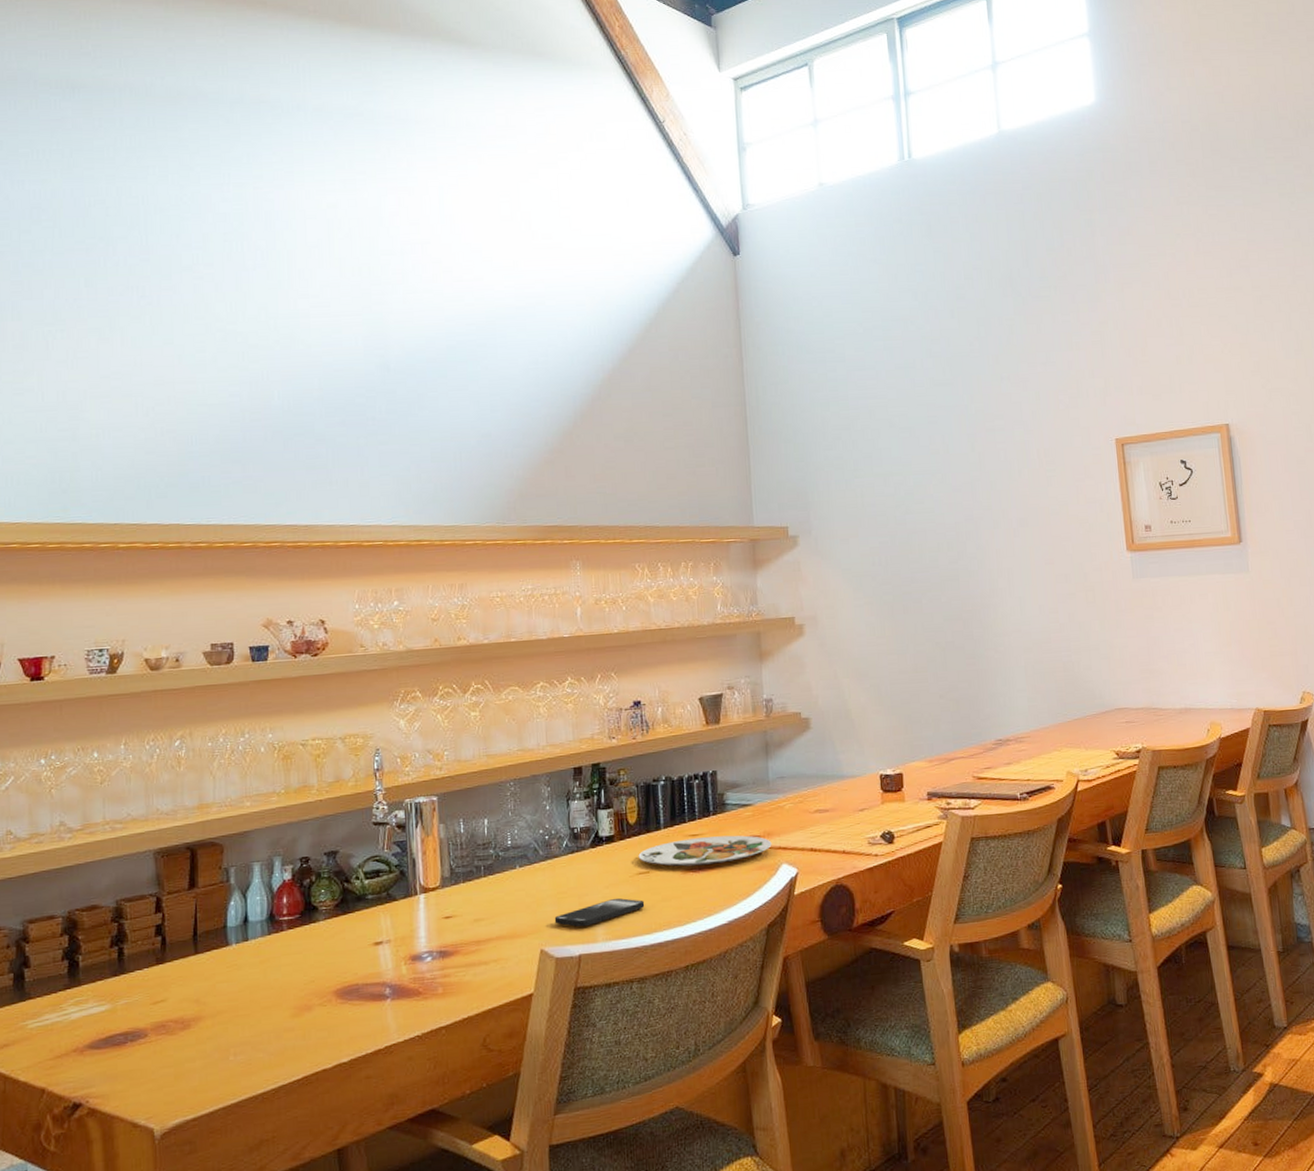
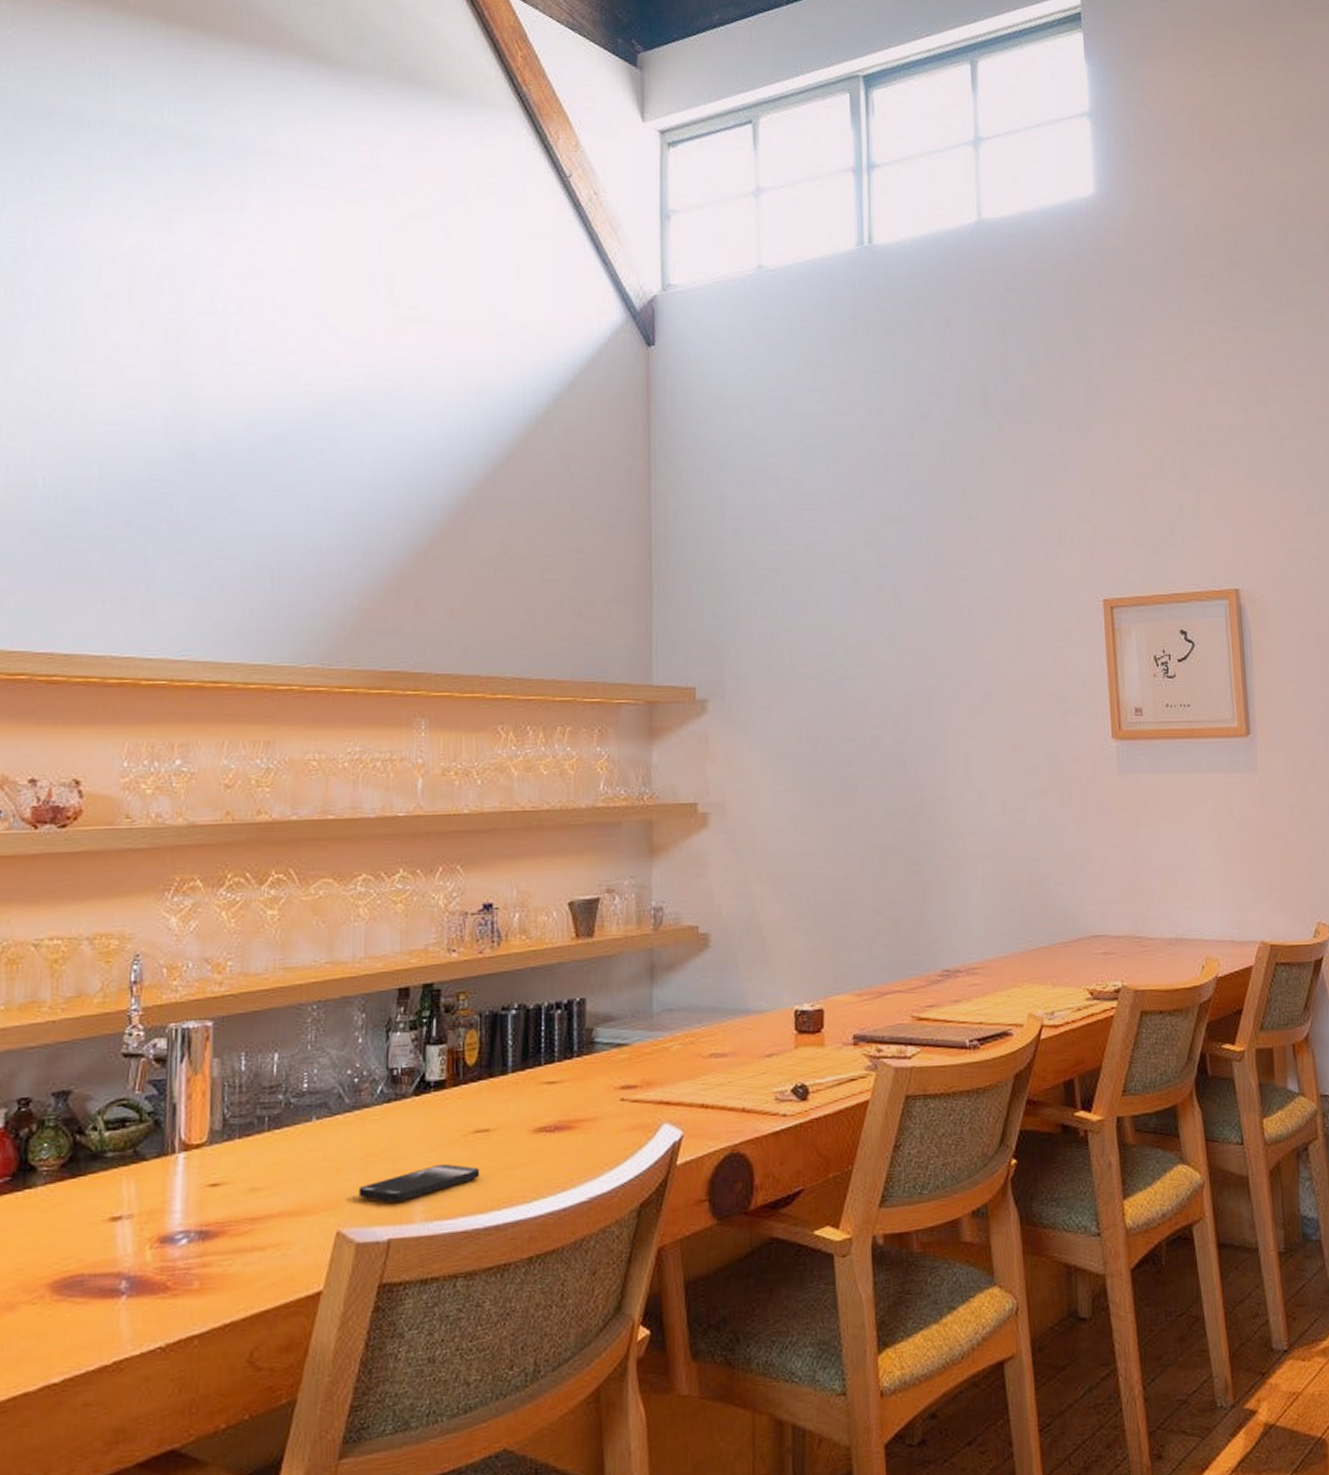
plate: present [638,835,772,867] -> none [476,1084,651,1124]

